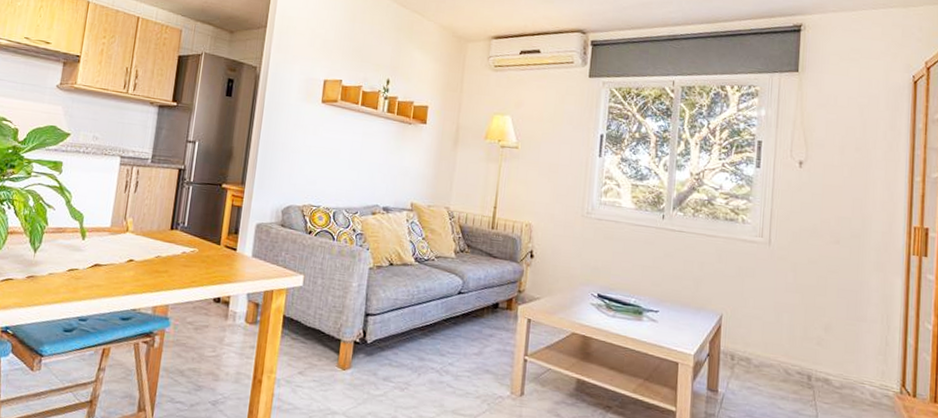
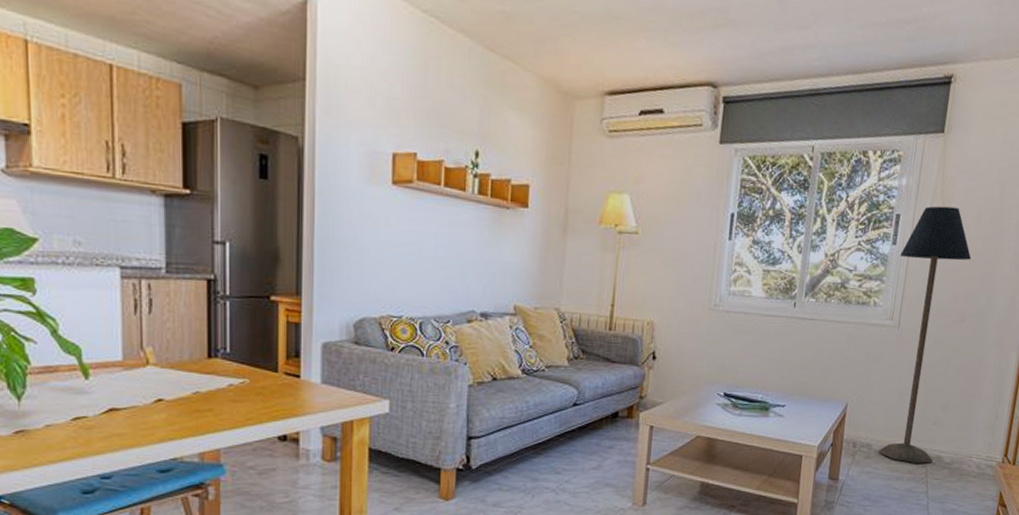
floor lamp: none [758,135,839,385] -> present [878,206,971,463]

